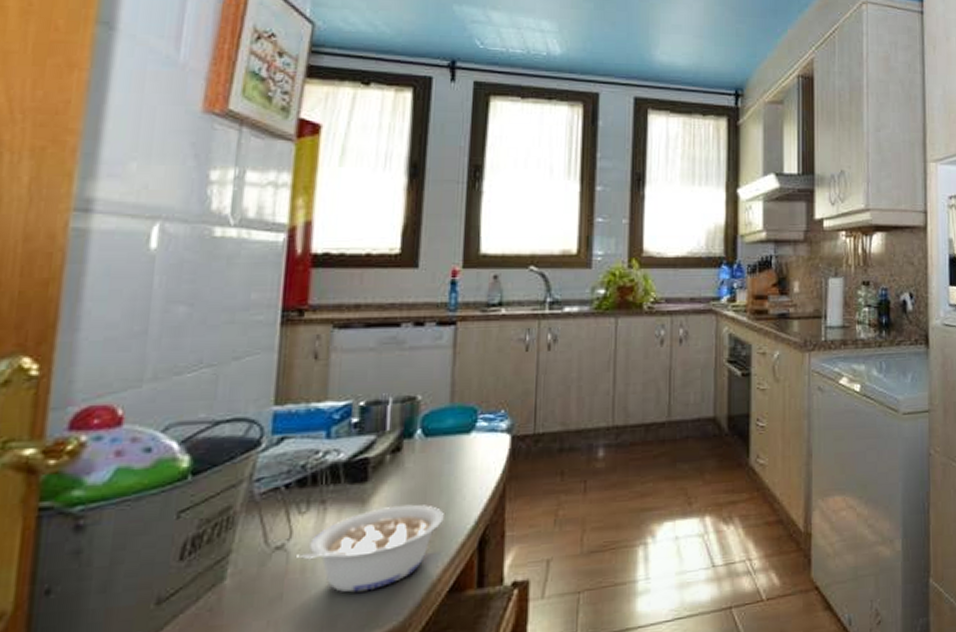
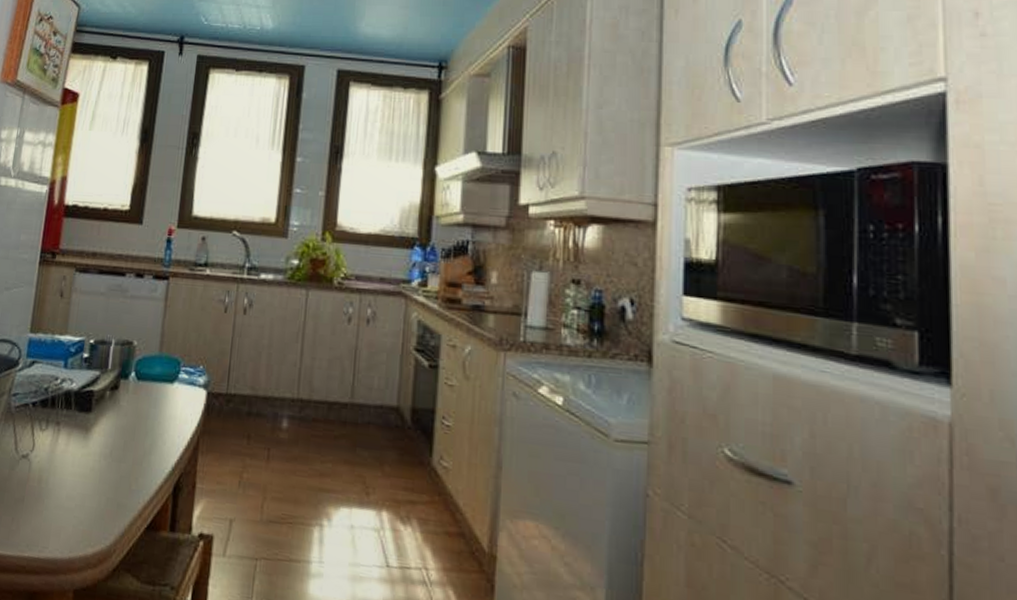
legume: present [295,504,444,593] -> none [35,438,148,511]

